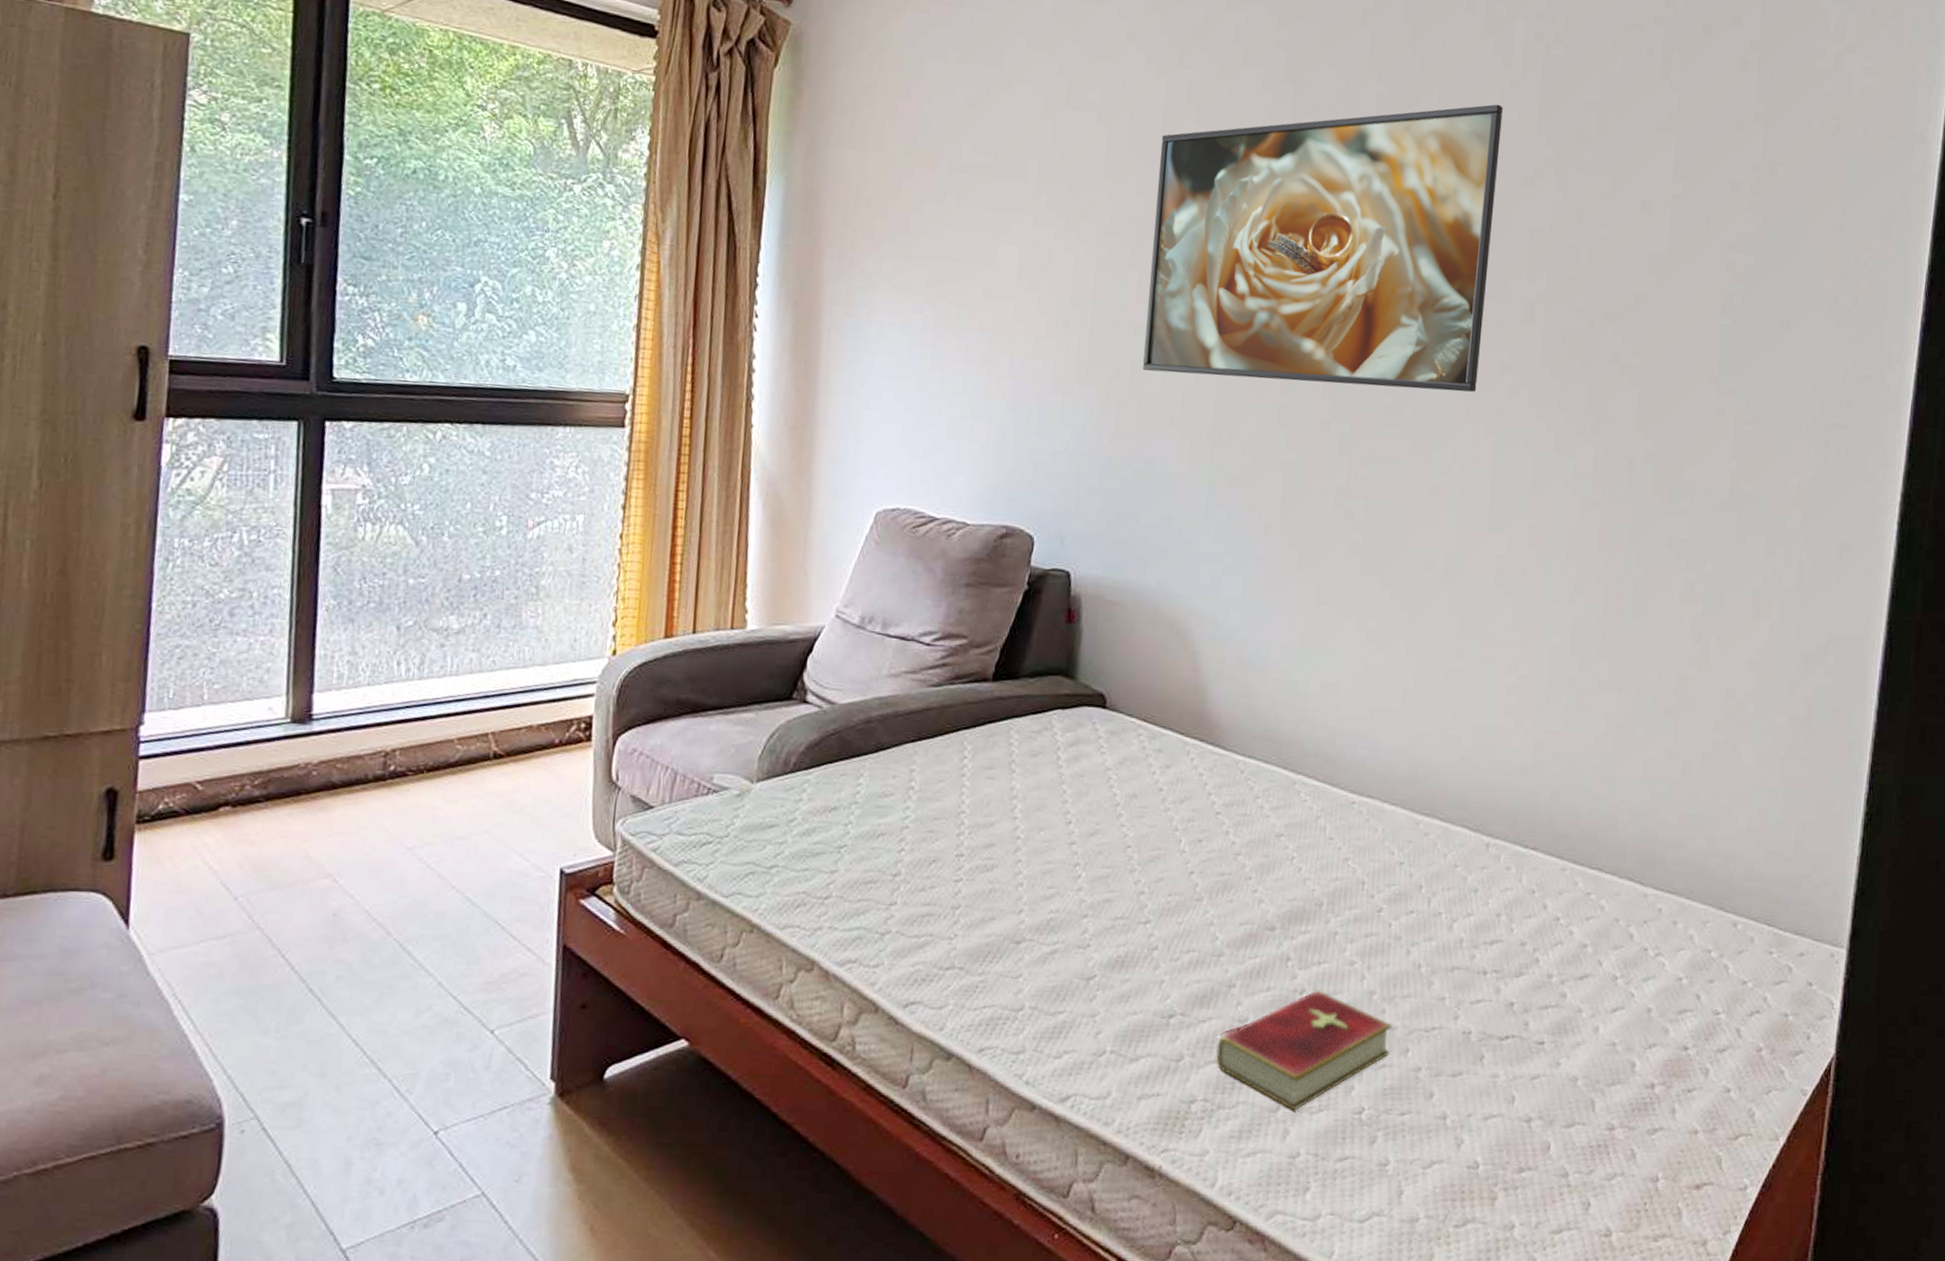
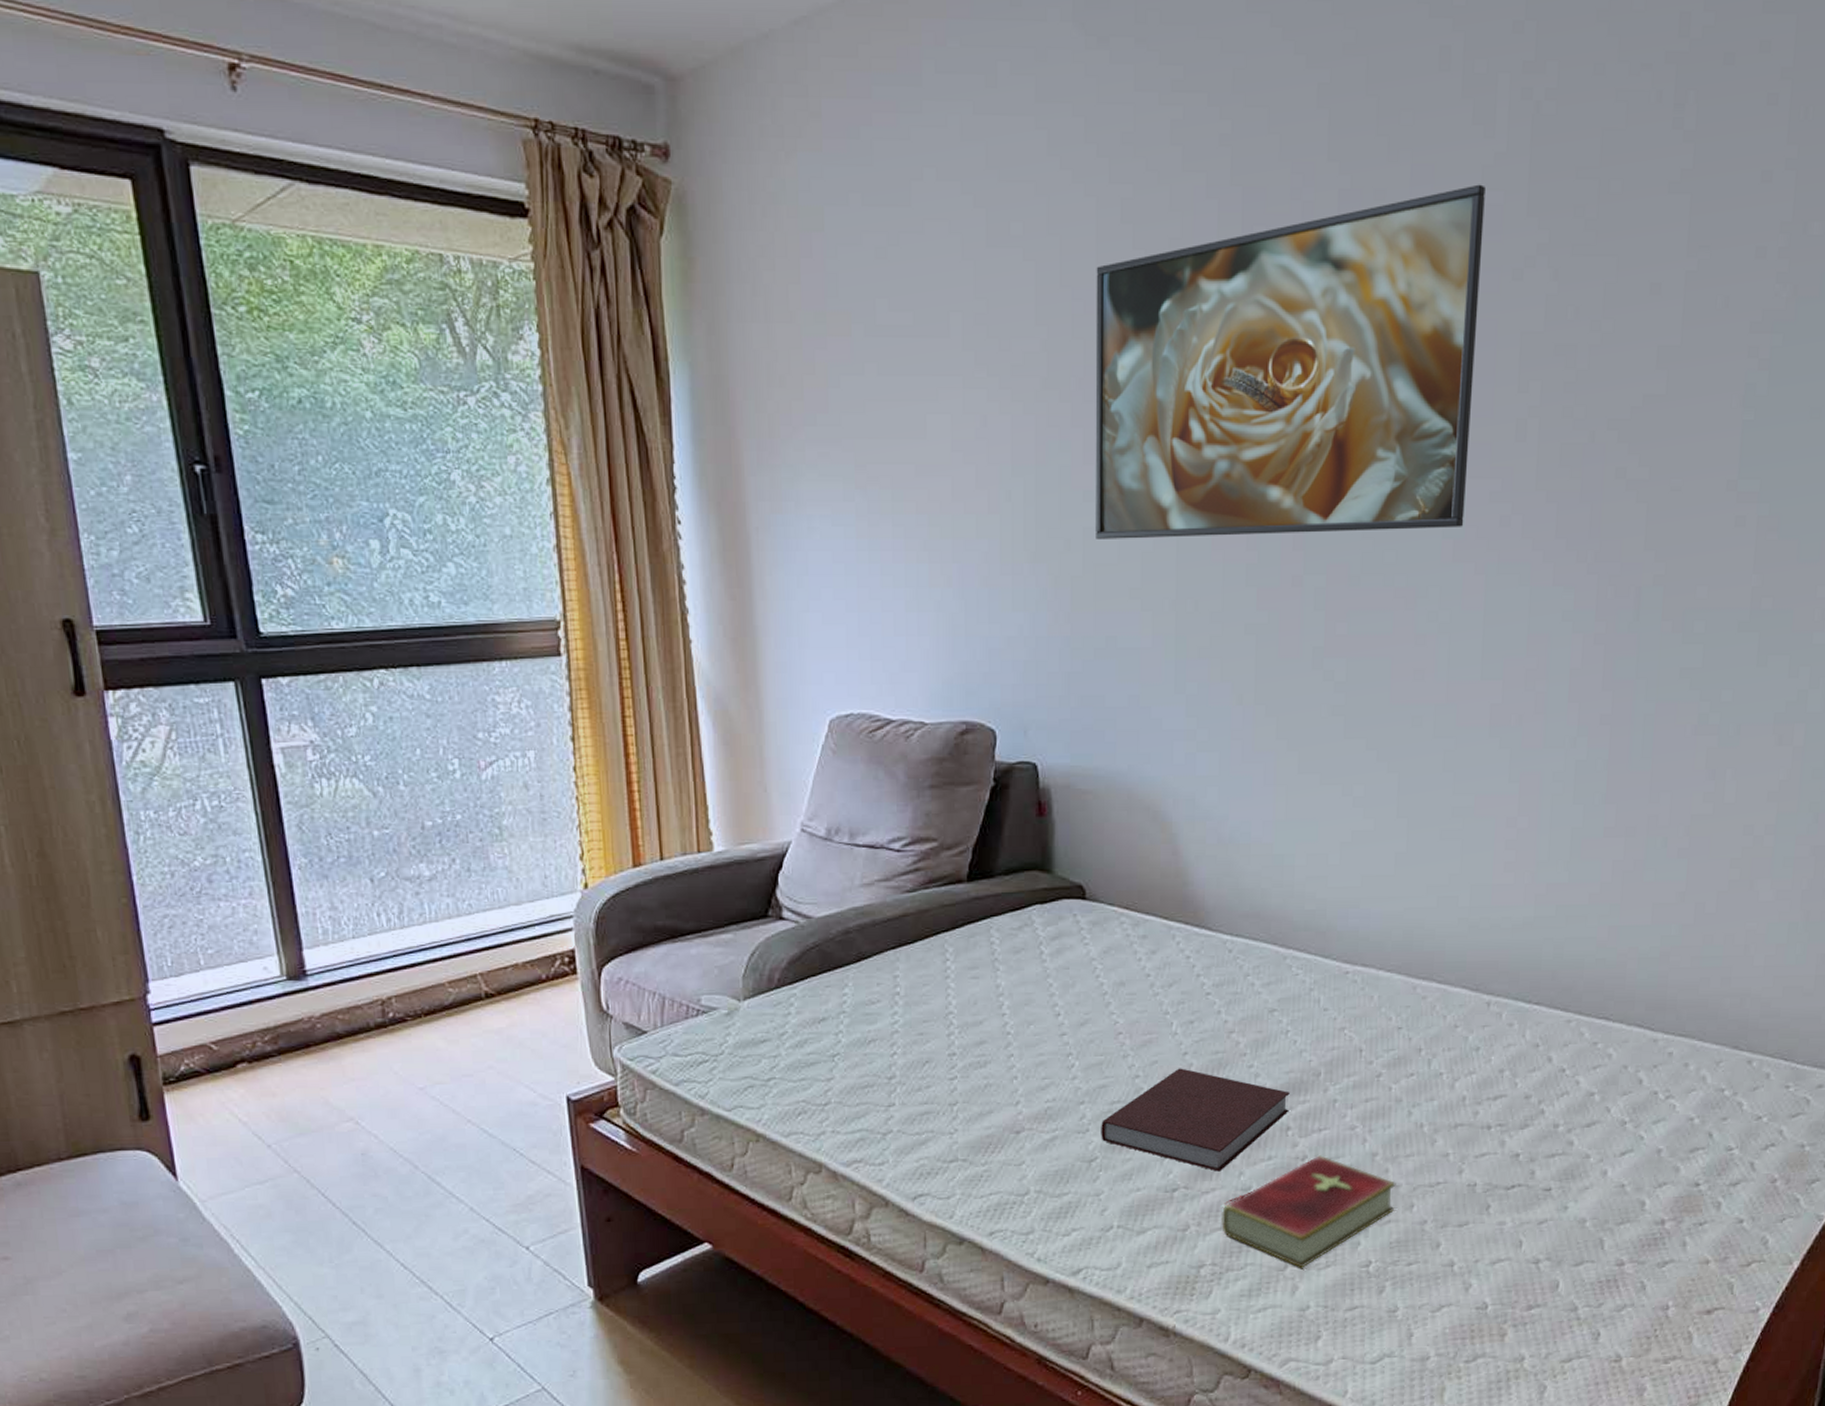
notebook: none [1101,887,1292,1000] -> present [1101,1068,1290,1172]

